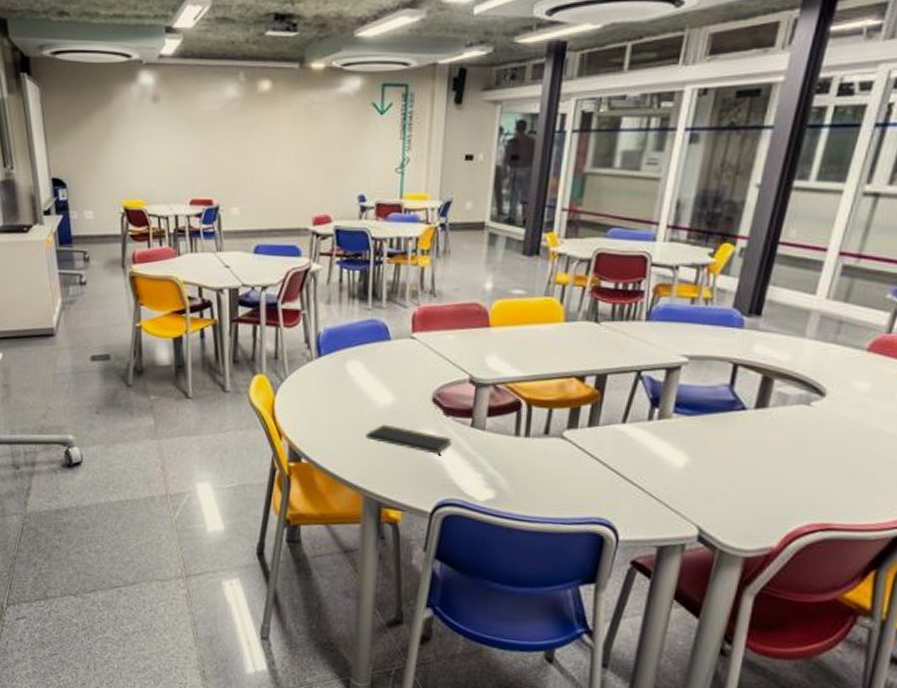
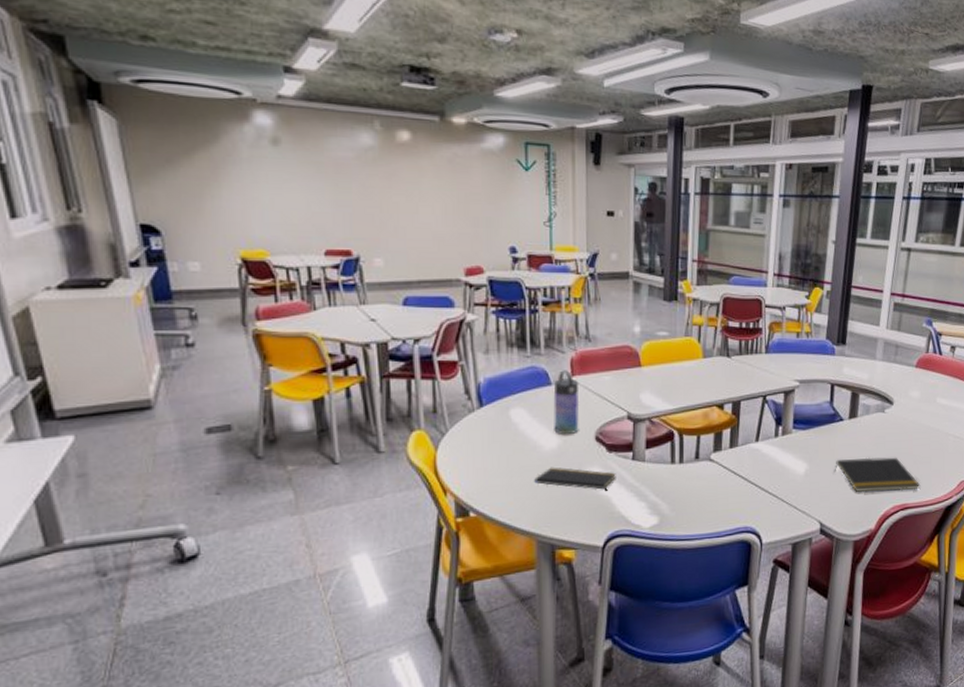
water bottle: none [390,325,419,393] -> present [553,370,580,434]
notepad: none [725,456,856,508] -> present [834,457,921,493]

